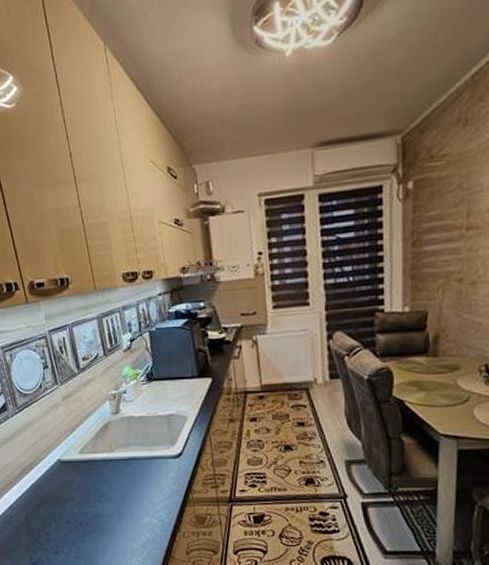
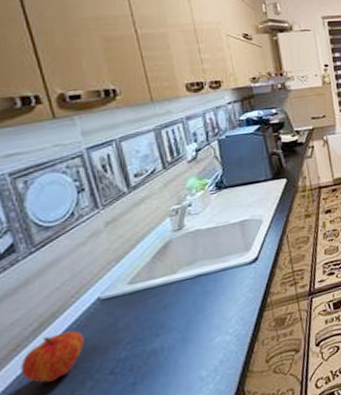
fruit: none [12,481,51,516] -> present [20,331,85,383]

